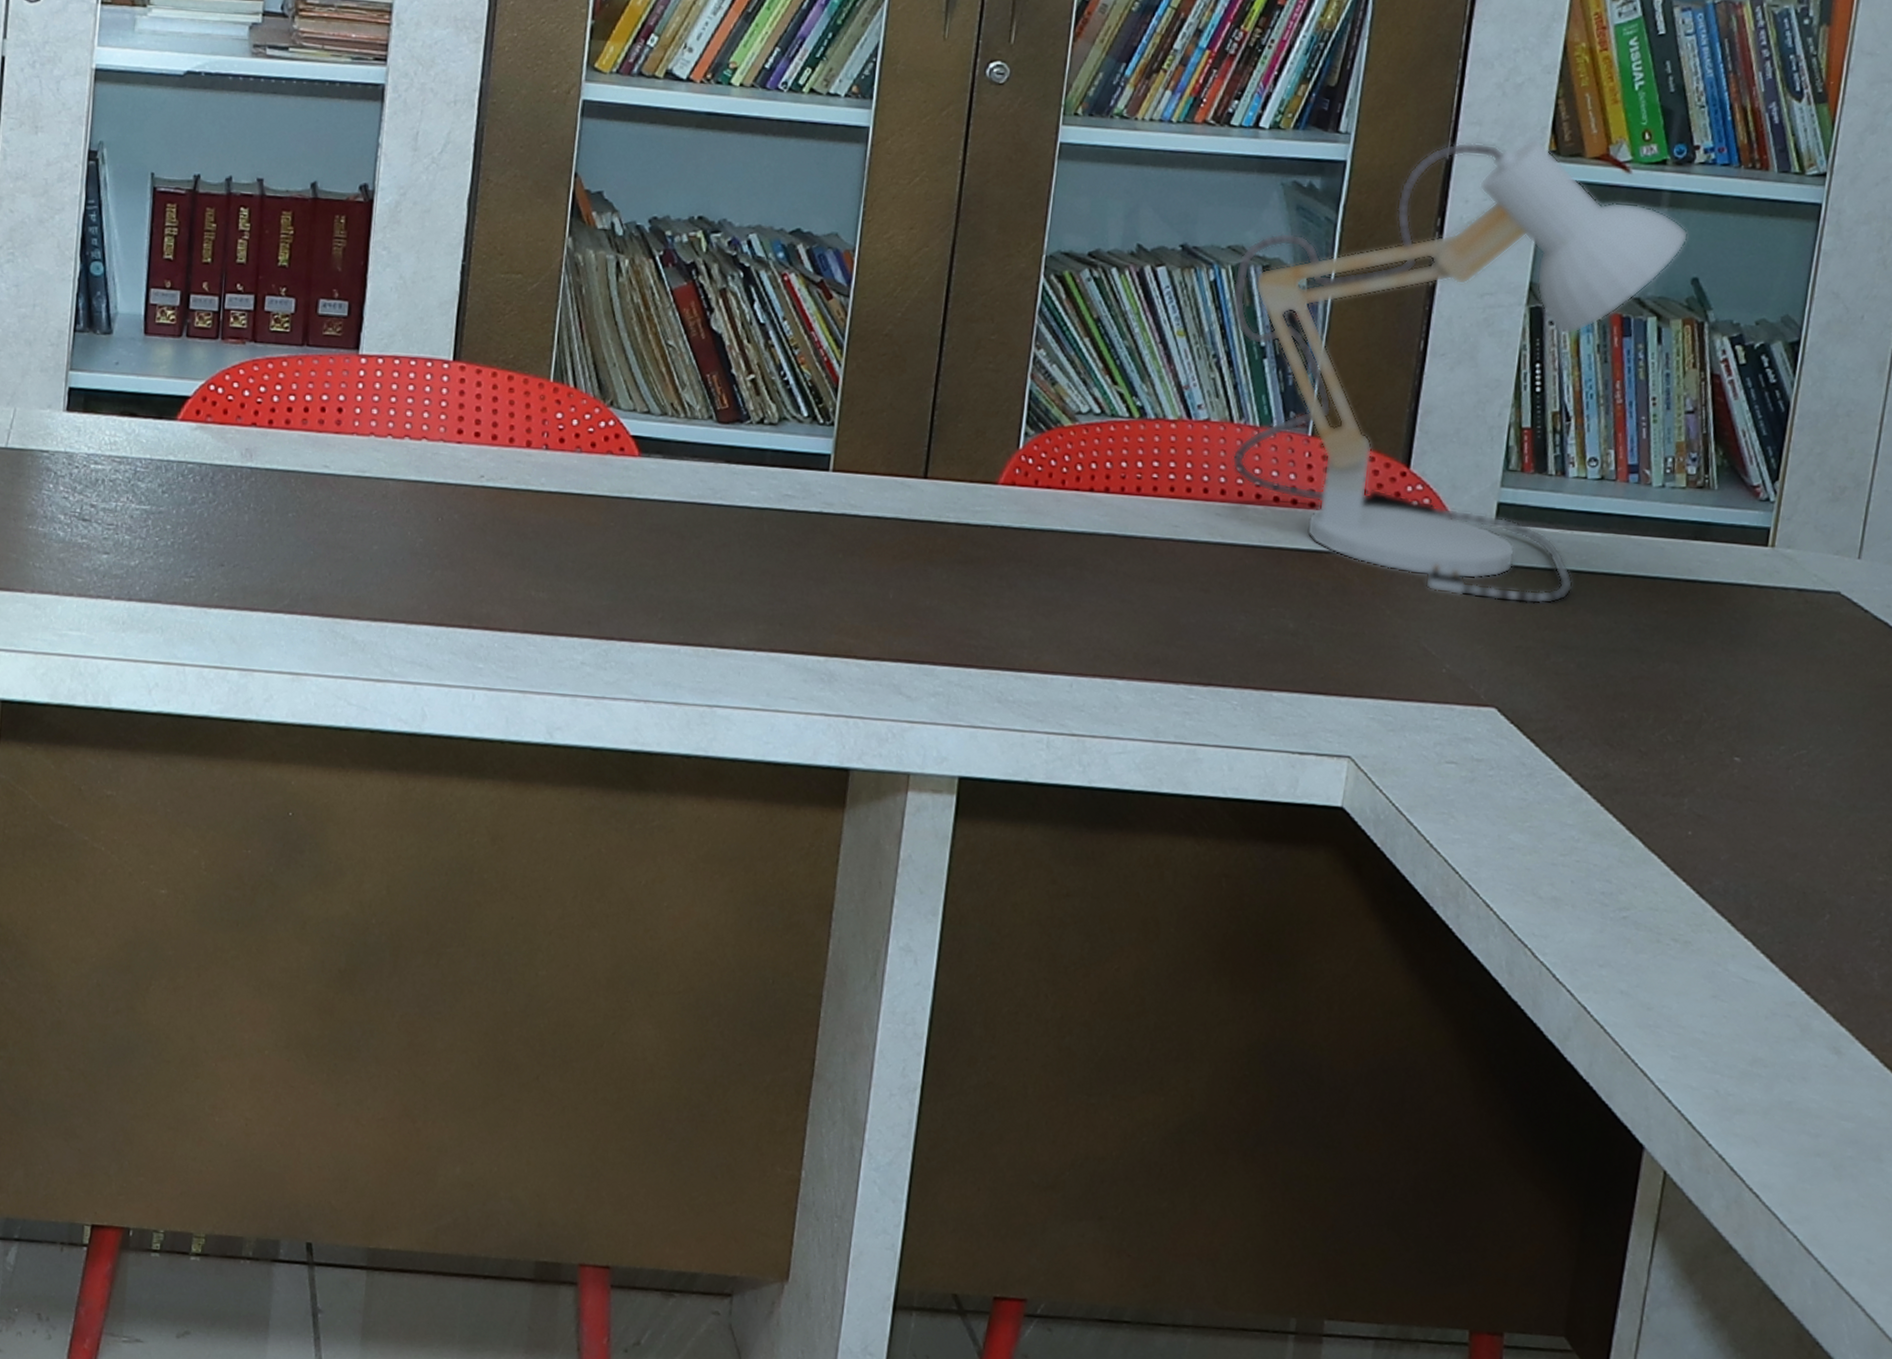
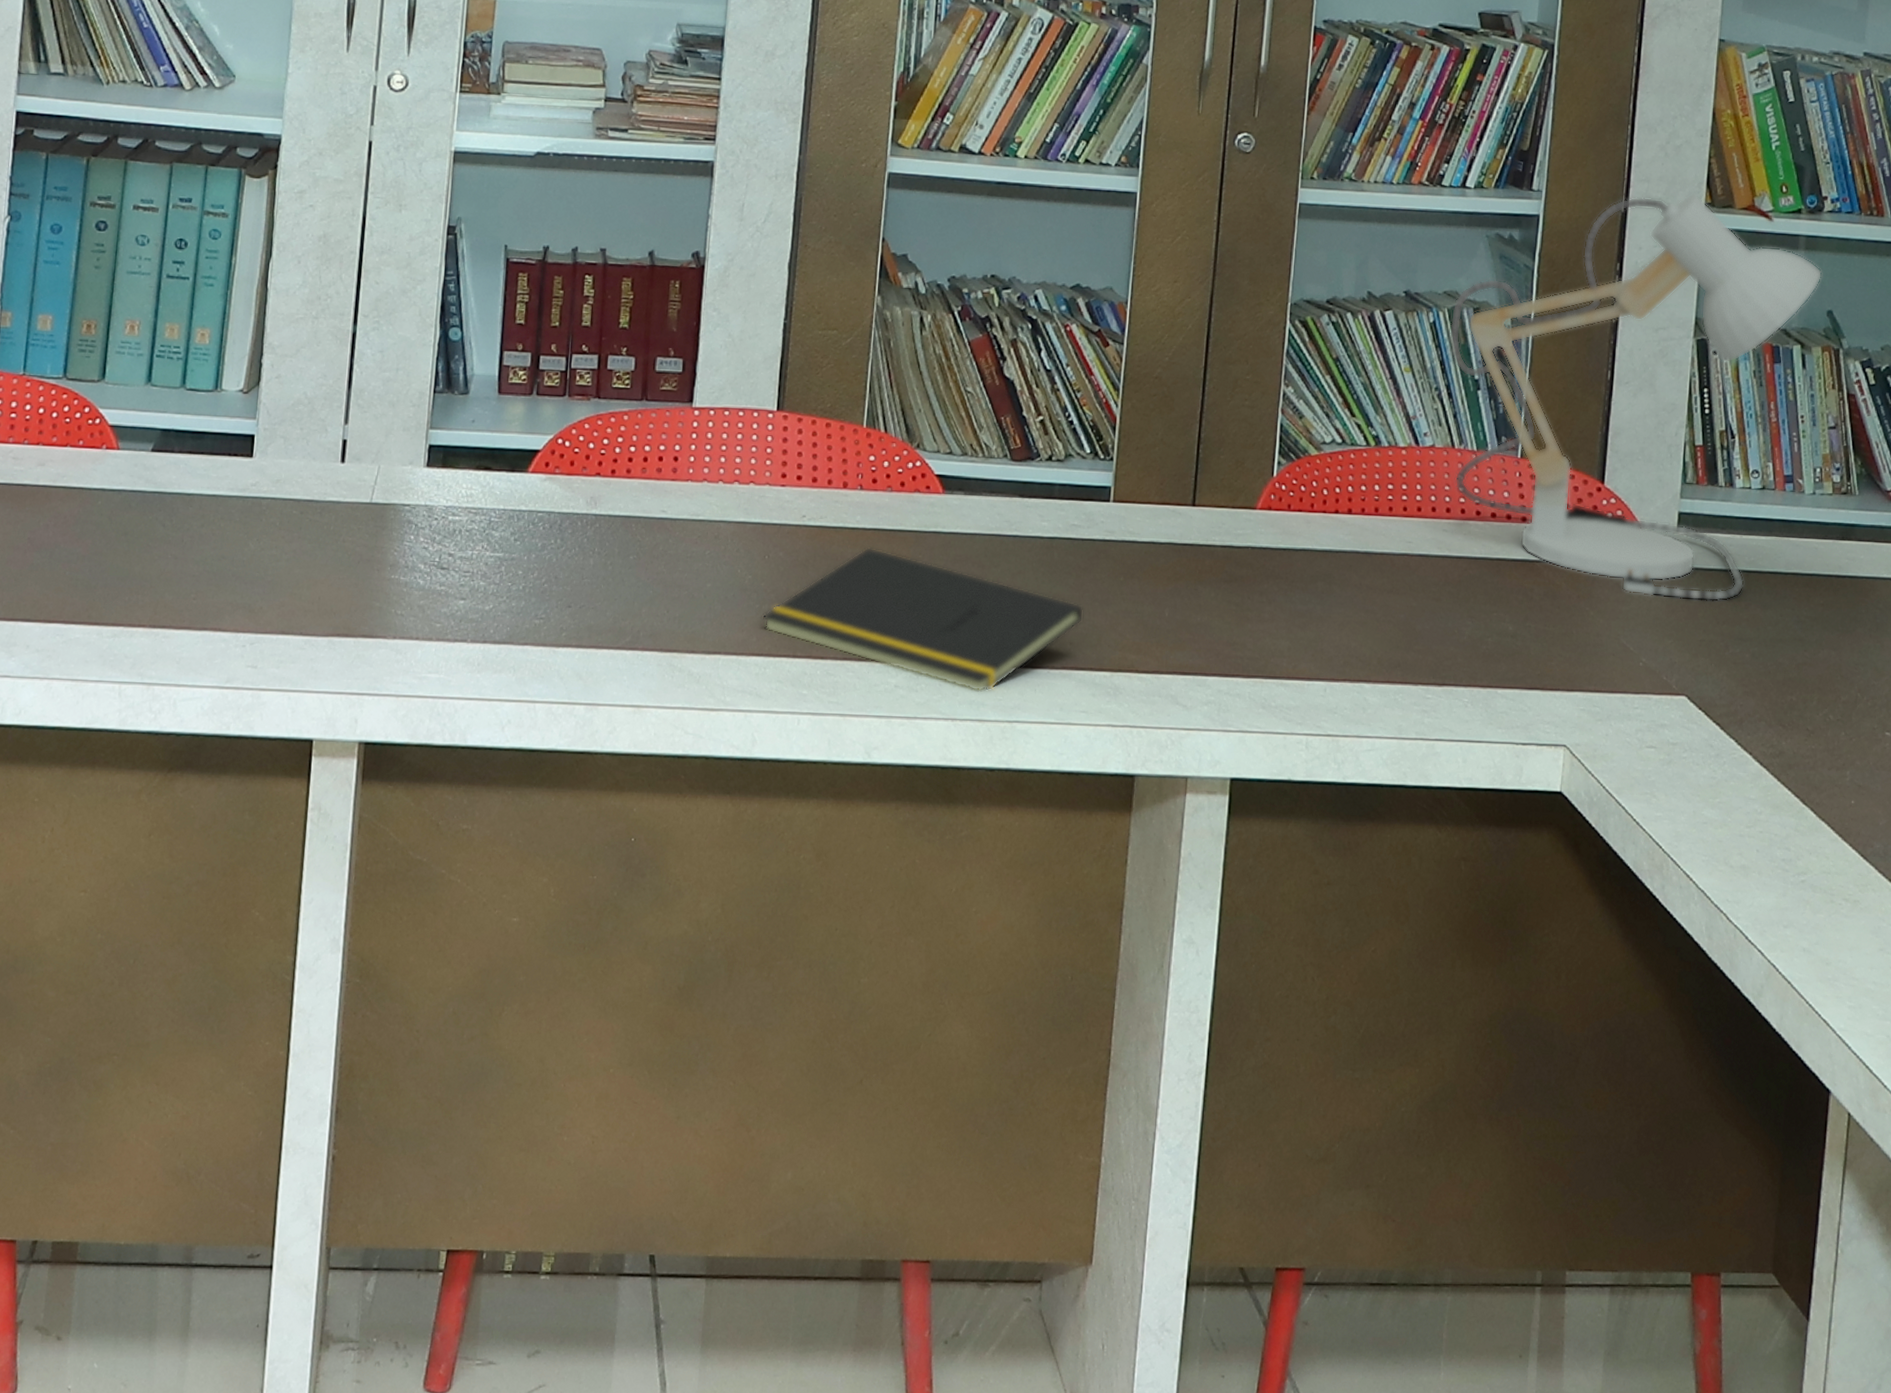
notepad: none [435,511,797,673] -> present [763,546,1084,692]

